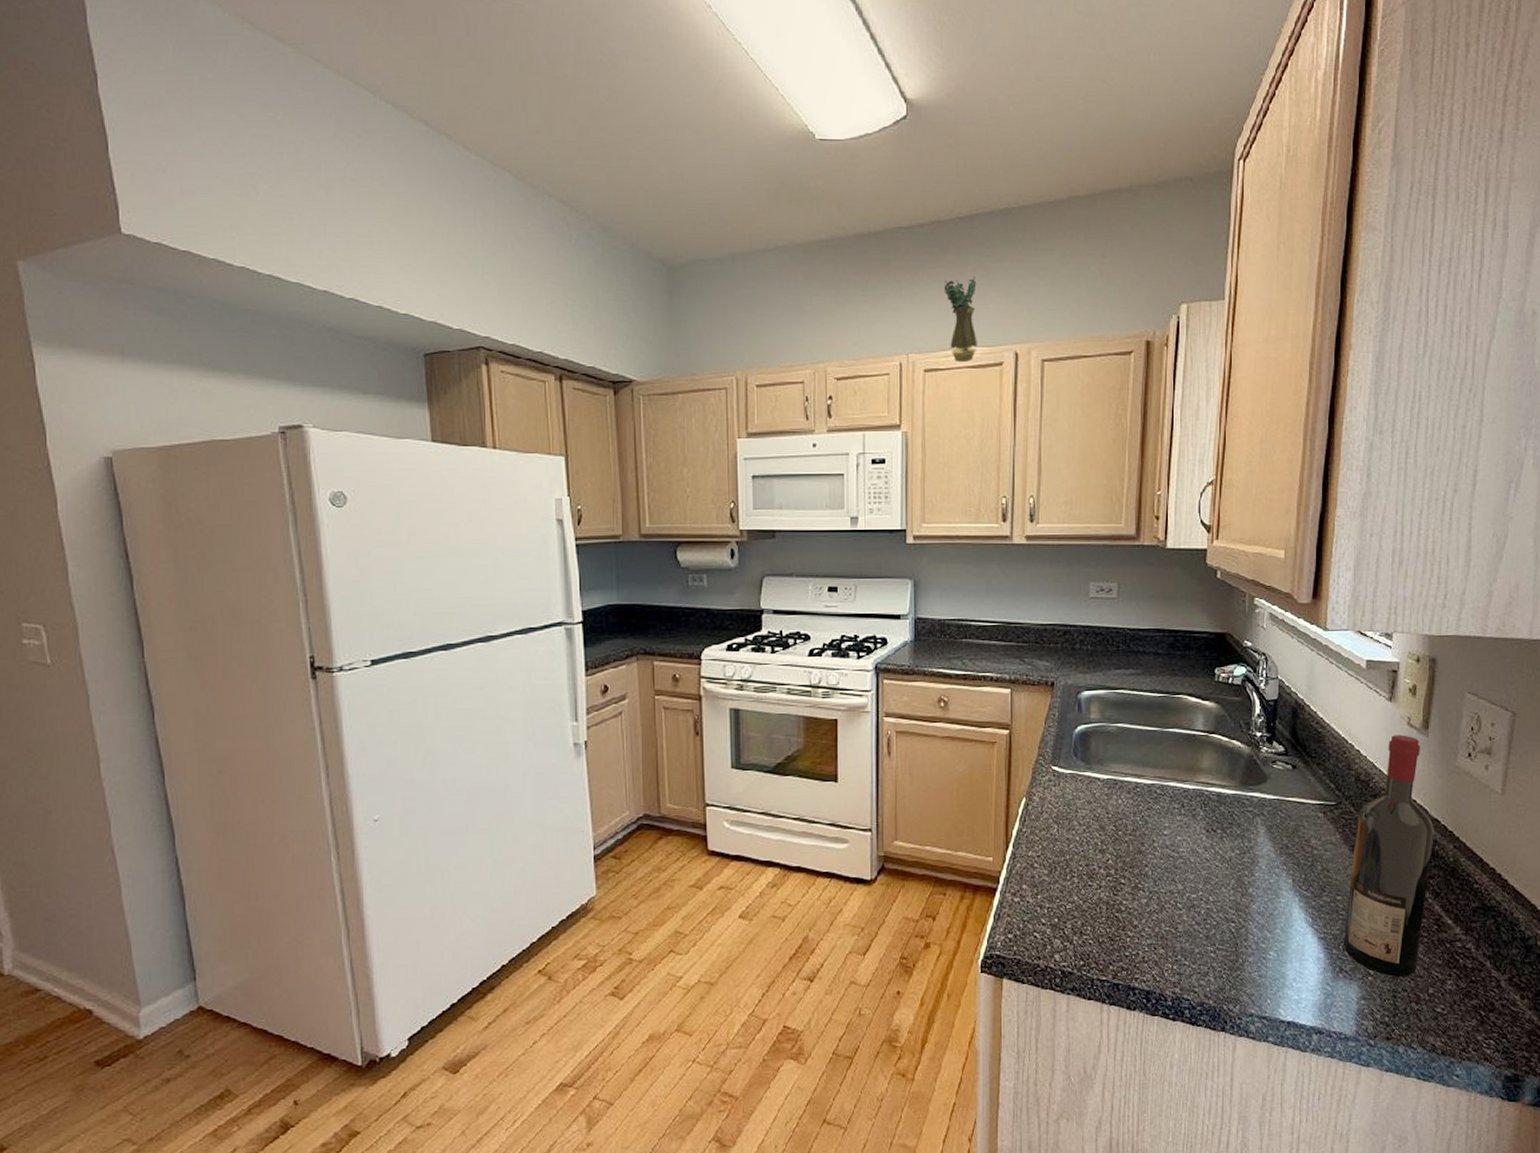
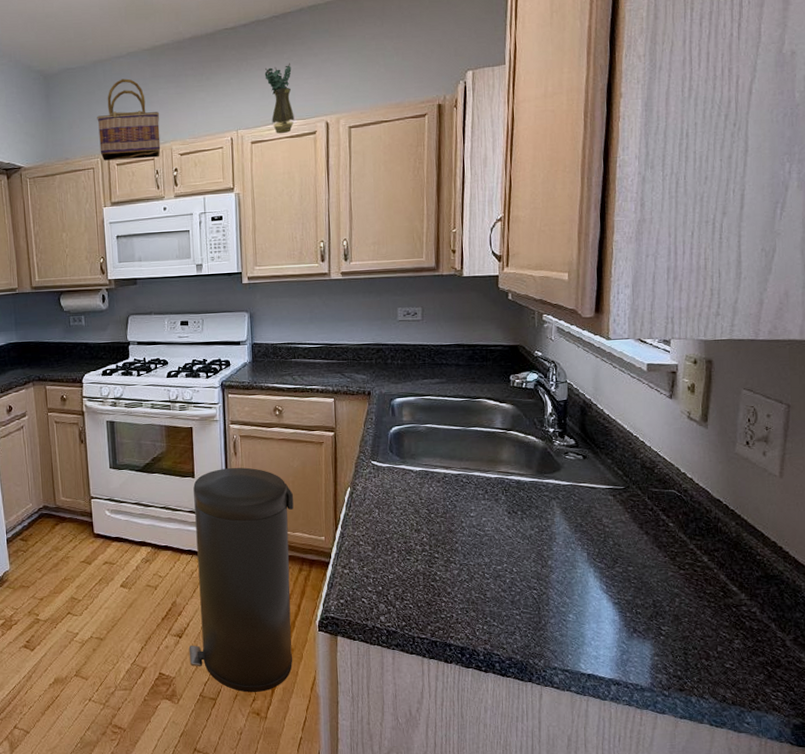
basket: none [733,278,813,380] -> present [97,78,161,161]
pedal bin: none [821,771,957,1049] -> present [188,467,294,693]
wine bottle: present [1344,735,1434,977] -> none [636,427,717,637]

